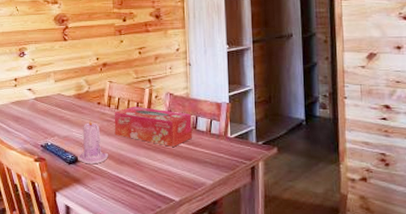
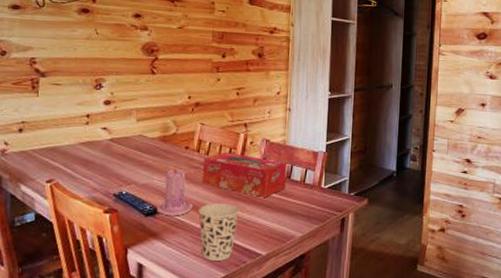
cup: none [114,153,150,205] -> present [198,203,239,261]

